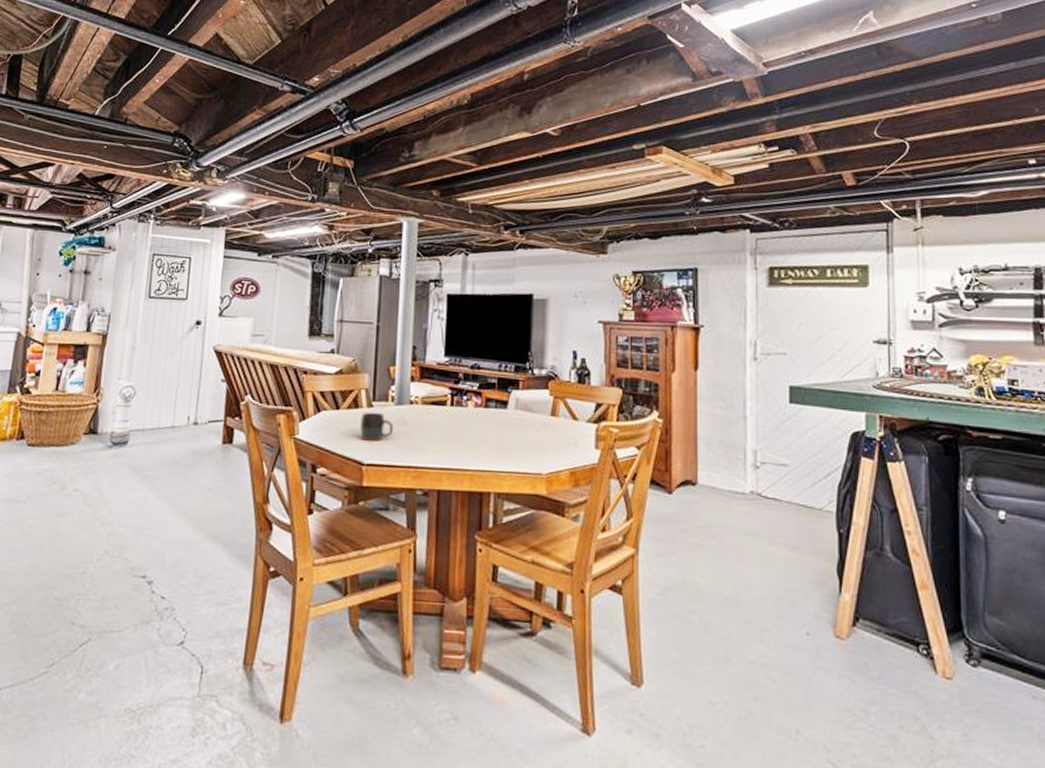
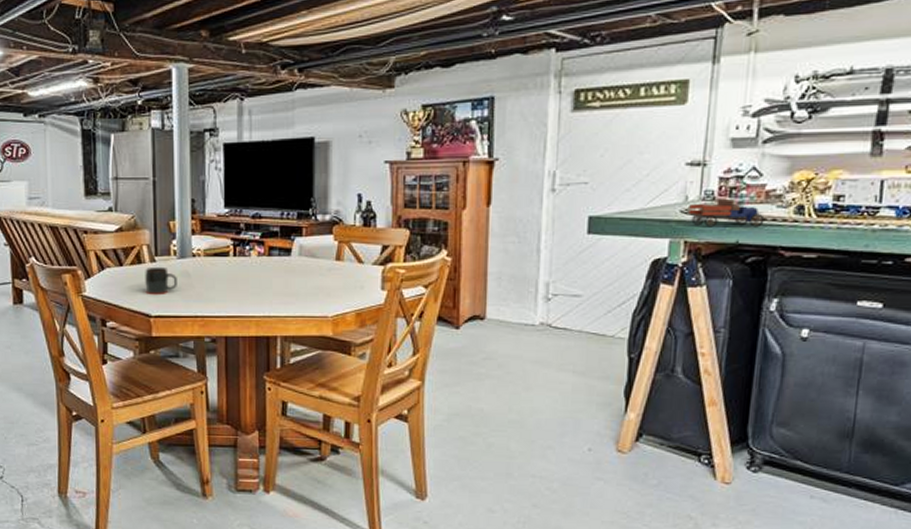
toy truck: none [880,376,950,406] -> present [688,198,765,228]

